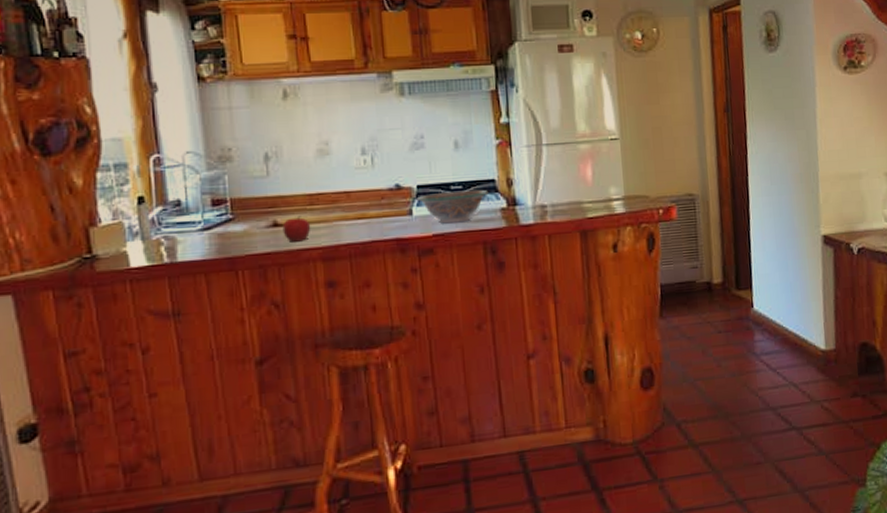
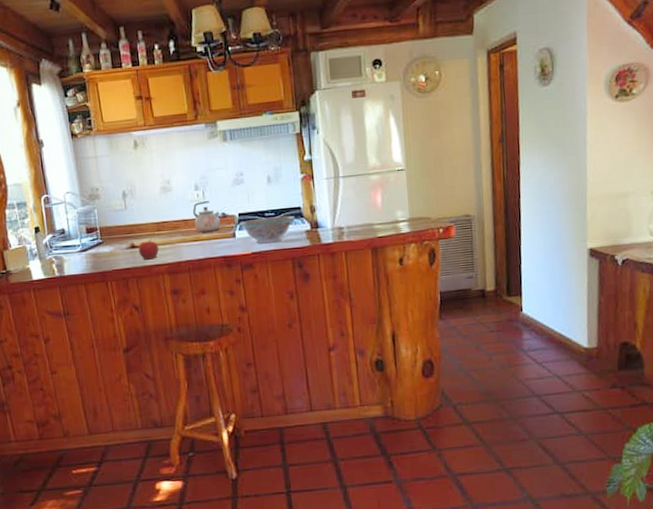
kettle: none [357,169,394,208] -> present [192,201,221,233]

